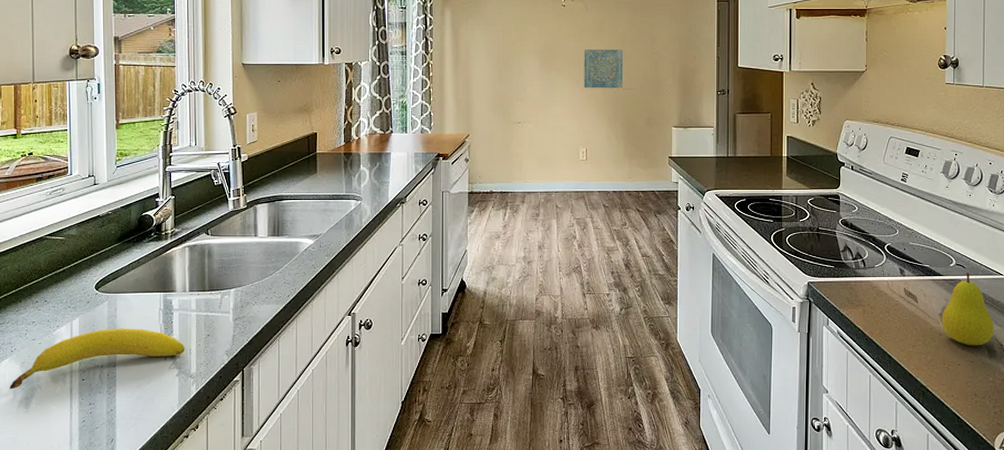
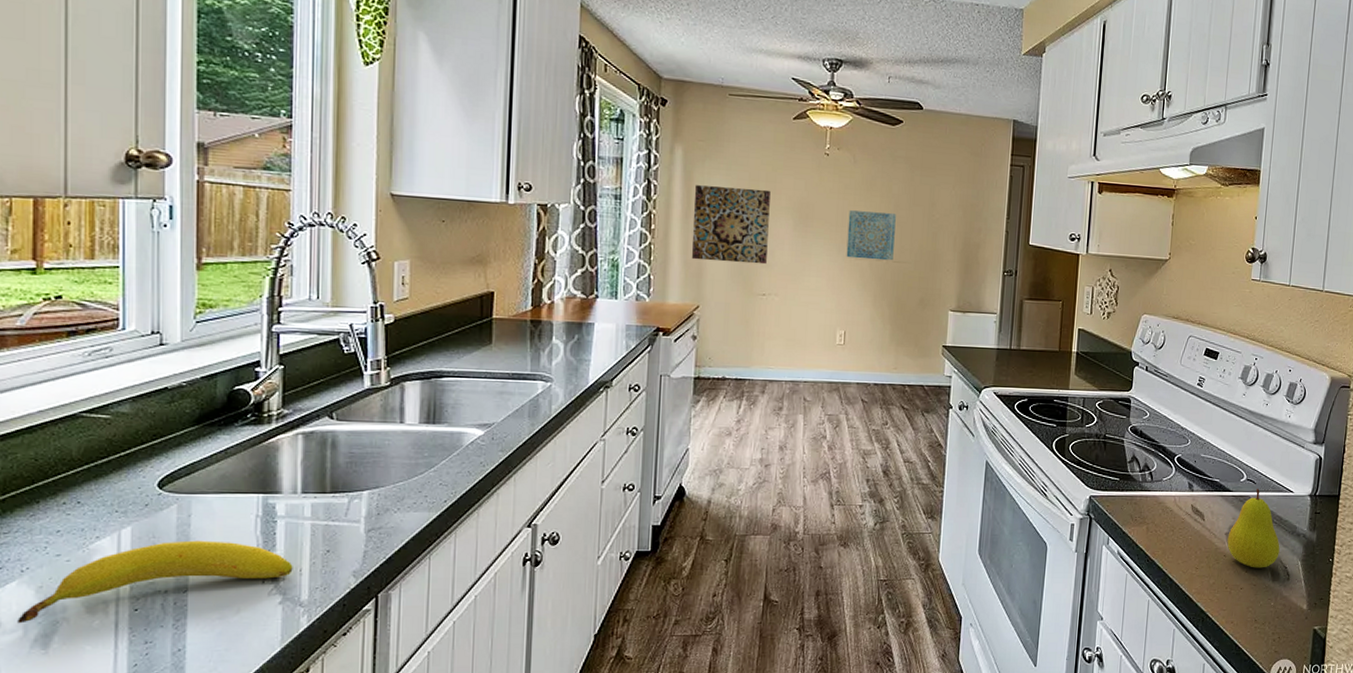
wall art: none [461,38,520,98] -> present [692,185,770,265]

